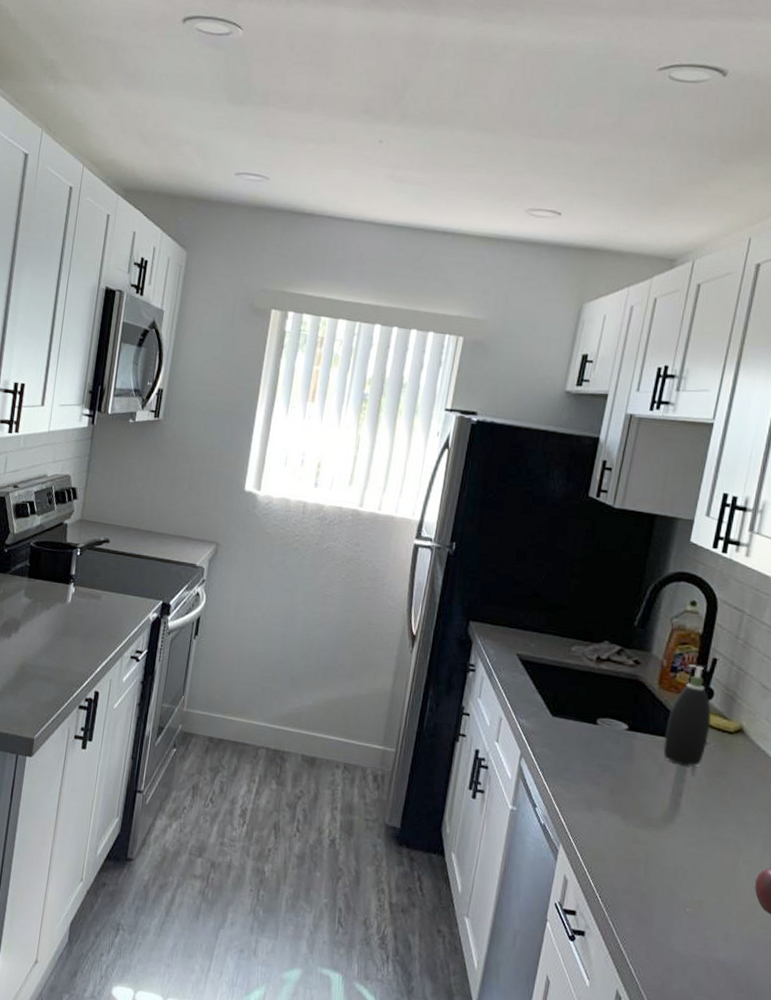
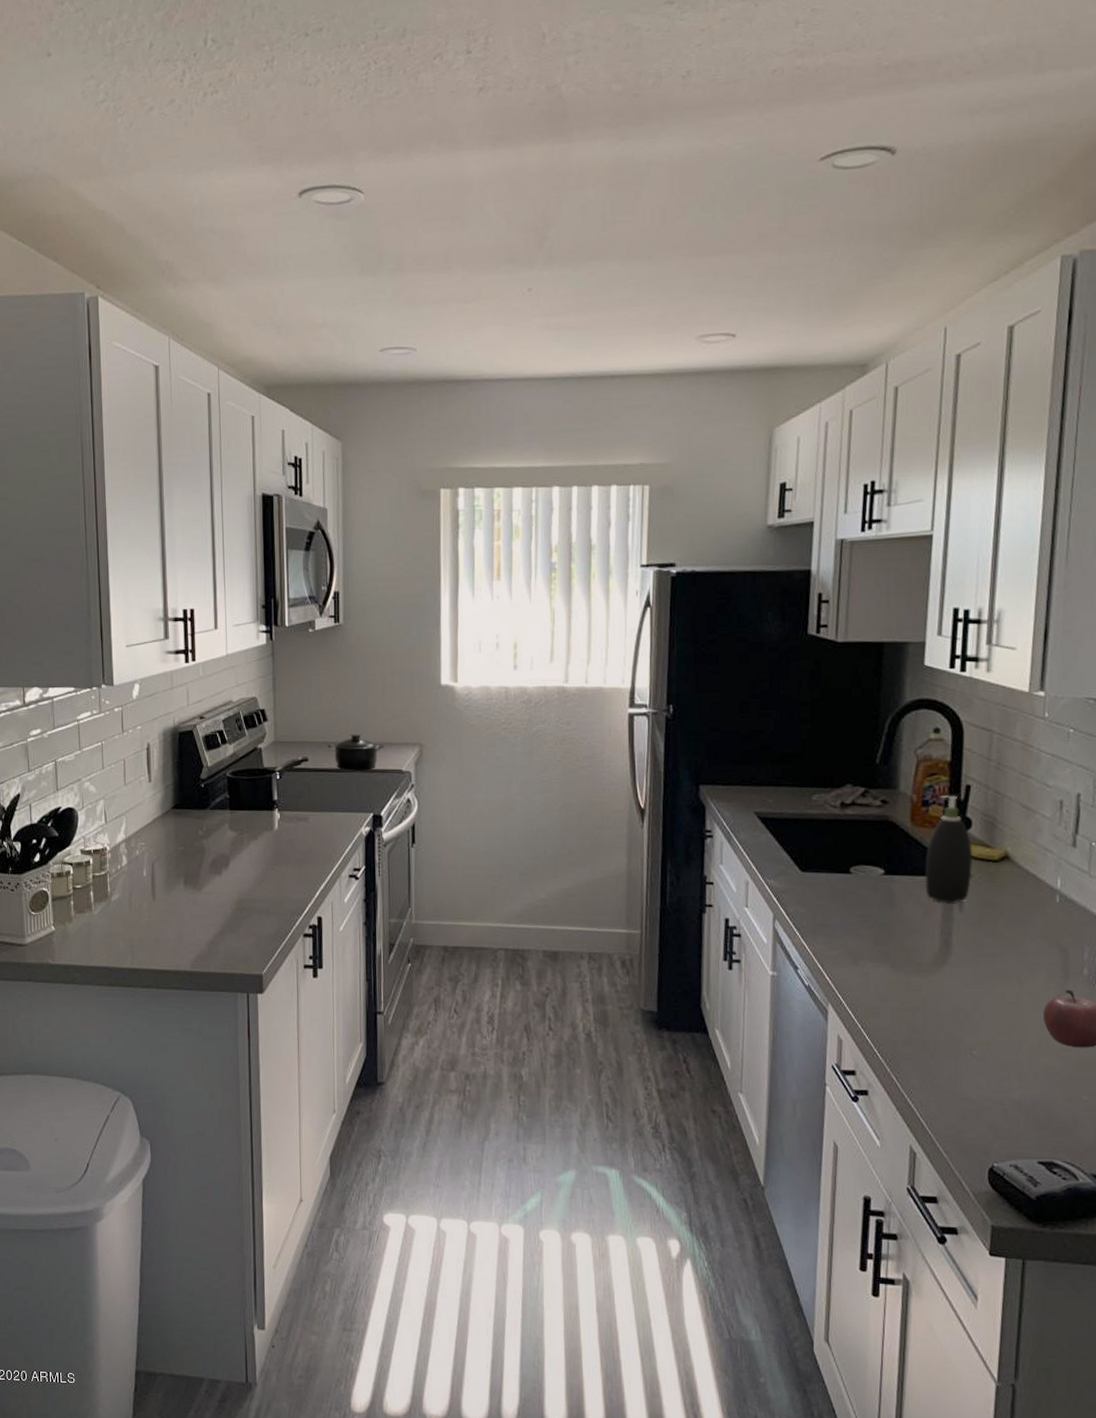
saucepan: none [129,523,184,560] -> present [327,733,385,771]

